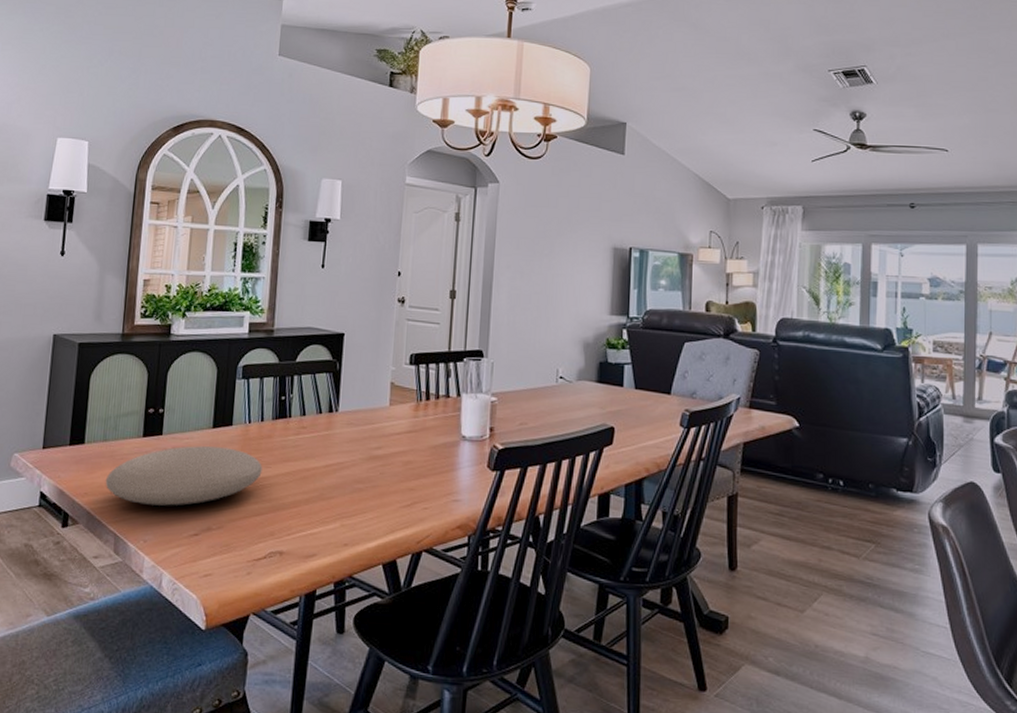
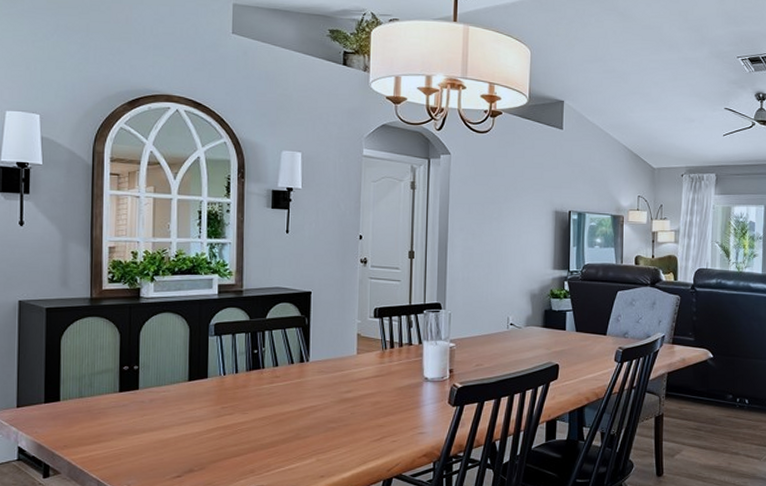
plate: present [105,446,262,506] -> none [84,398,239,453]

